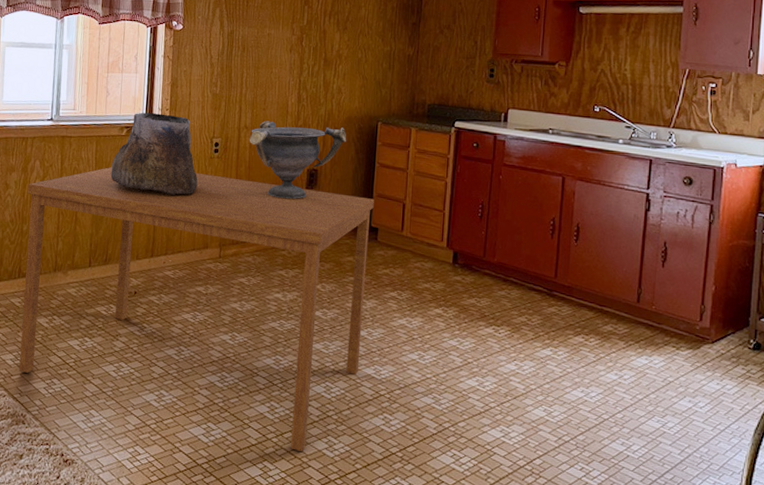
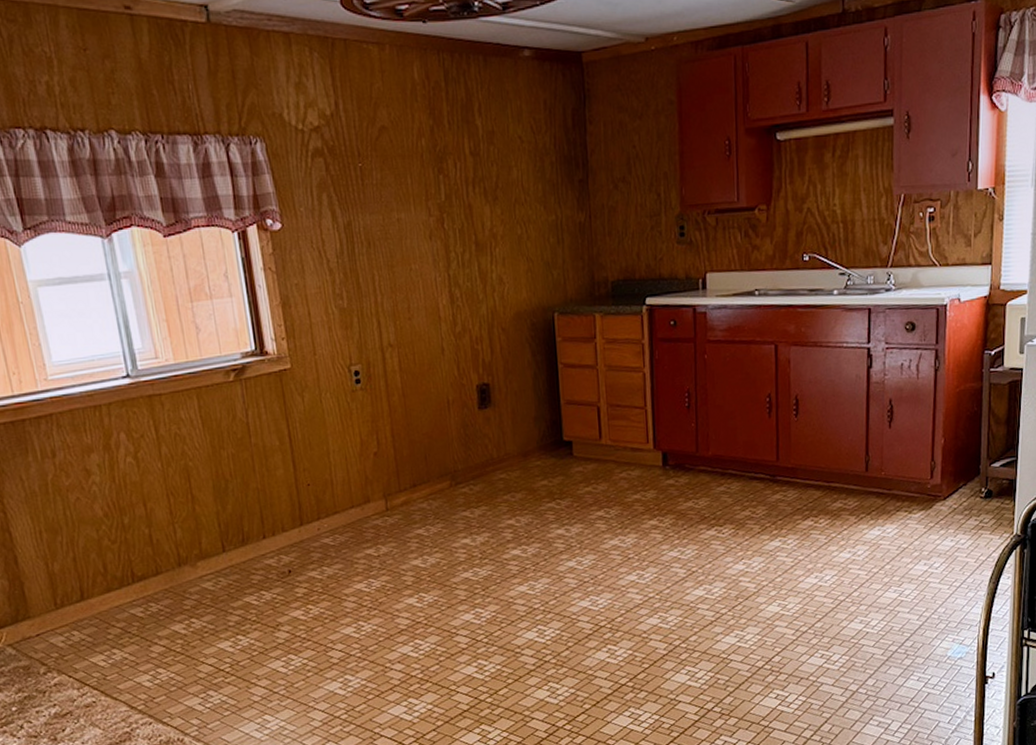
dining table: present [18,166,374,452] -> none [116,407,572,706]
vase: present [110,112,198,195] -> none [224,345,342,447]
decorative bowl: present [249,120,347,200] -> none [397,327,520,427]

